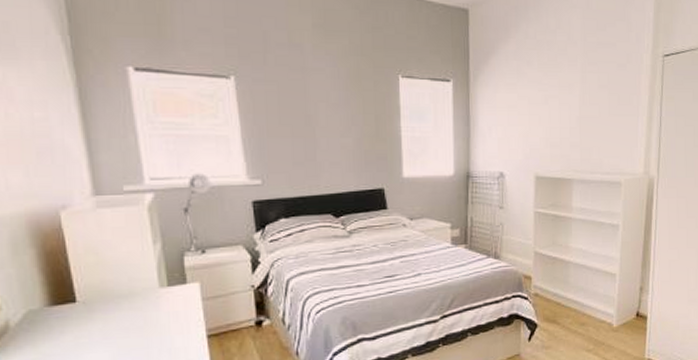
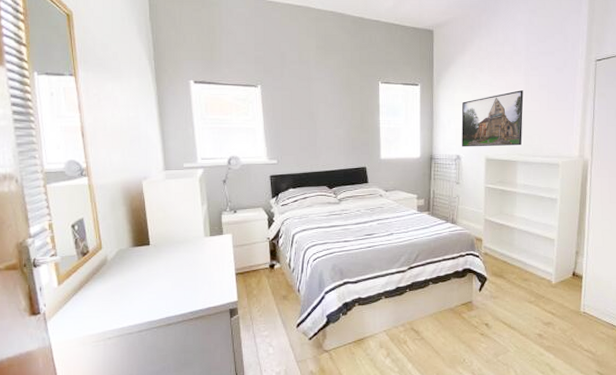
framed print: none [505,90,580,162] -> present [461,90,524,147]

